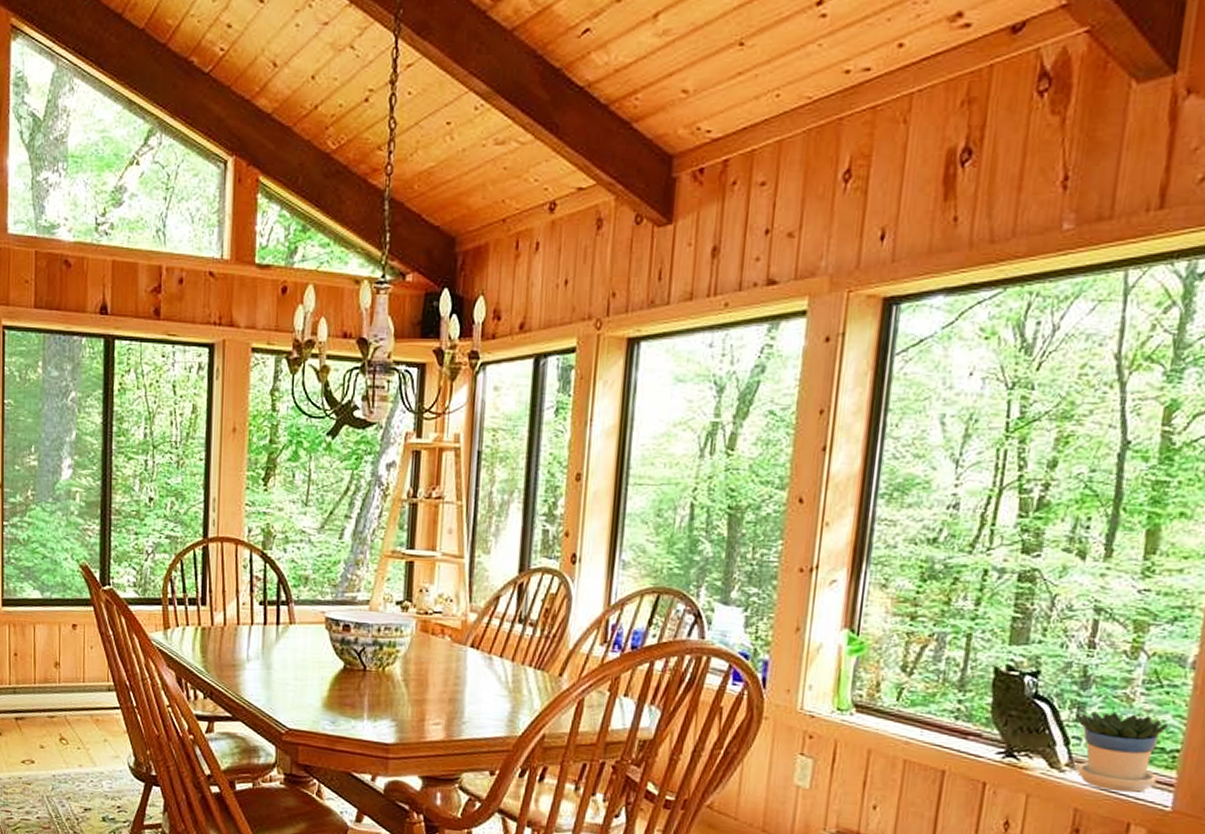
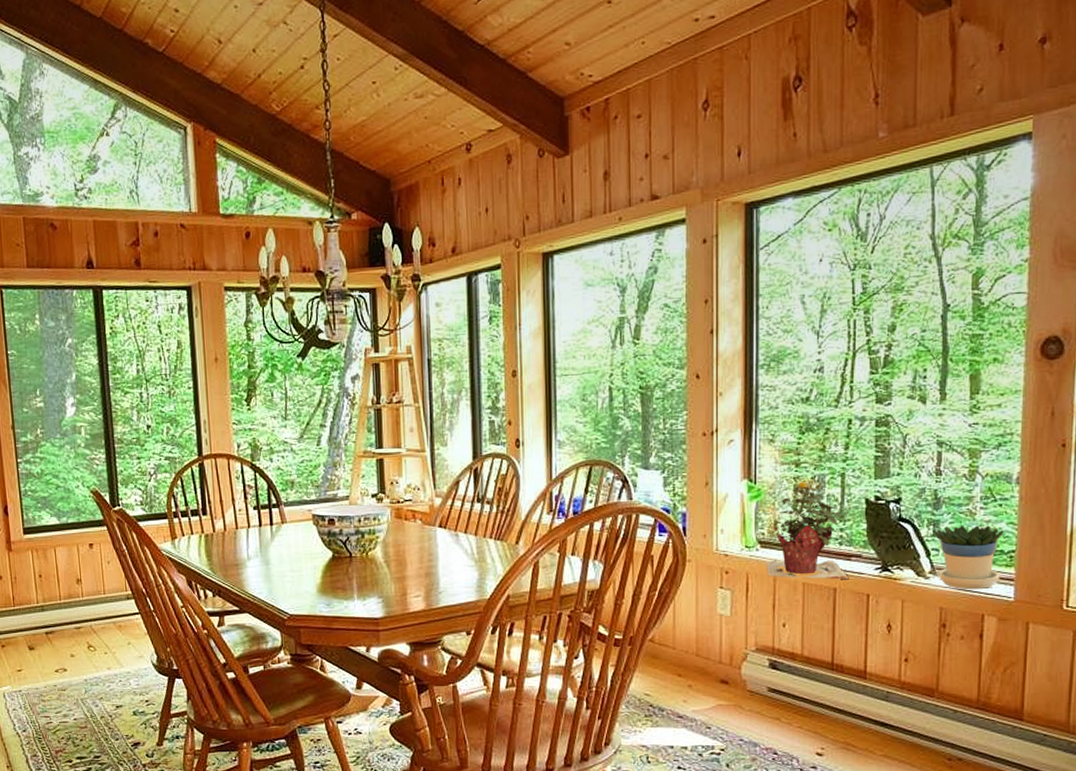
potted flower: none [859,637,963,763] -> present [765,479,849,580]

